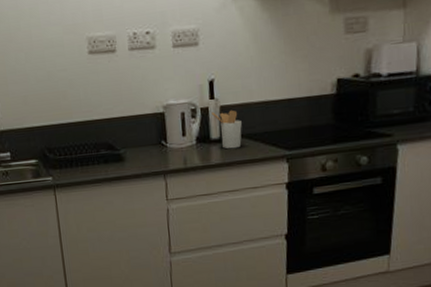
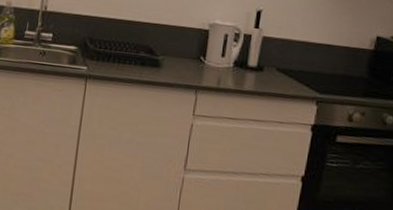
utensil holder: present [212,109,242,149] -> none [253,40,280,81]

